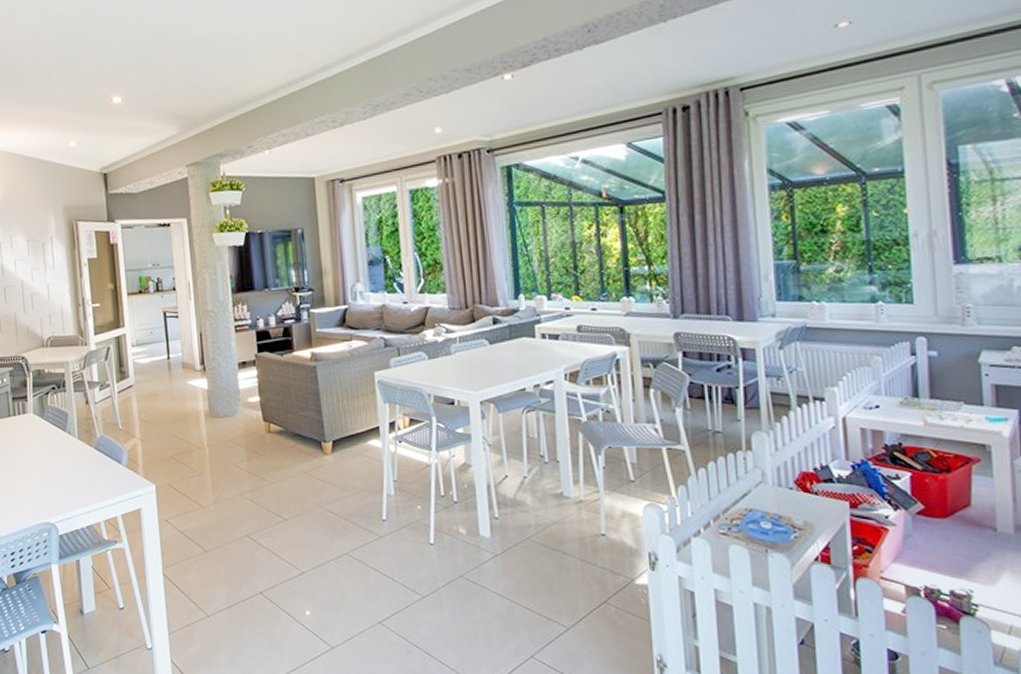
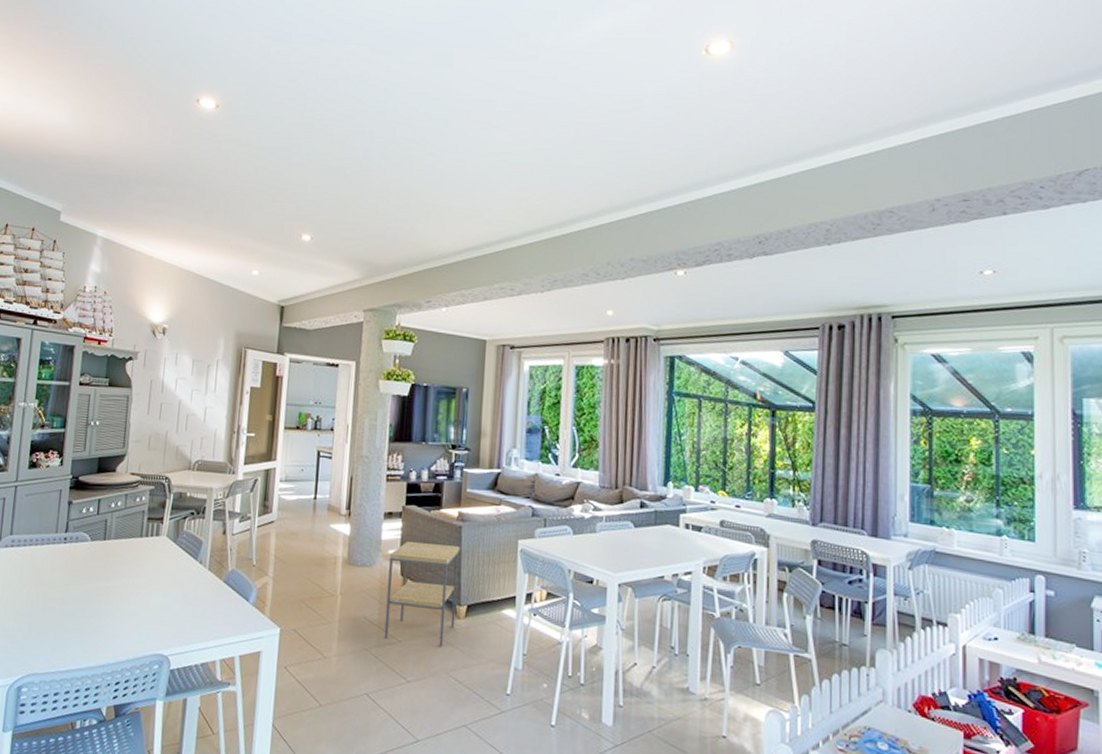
side table: none [249,386,323,482] -> present [384,542,460,646]

